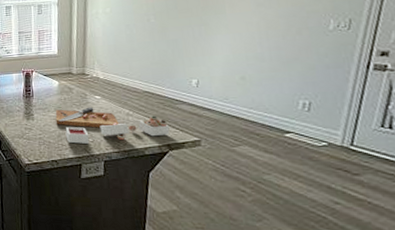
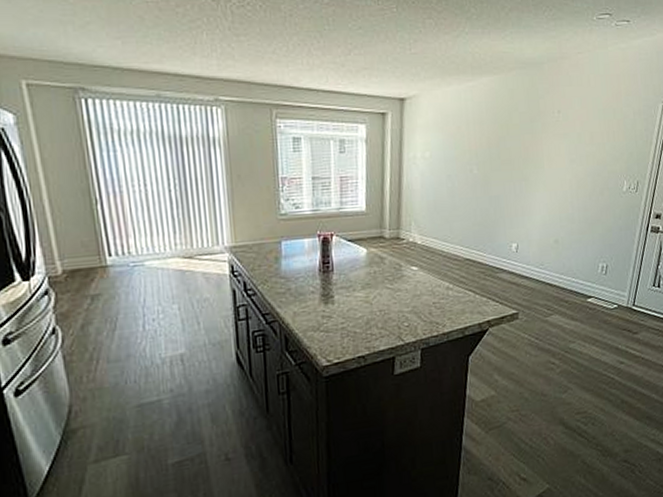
cutting board: present [55,107,170,144] -> none [362,281,490,331]

